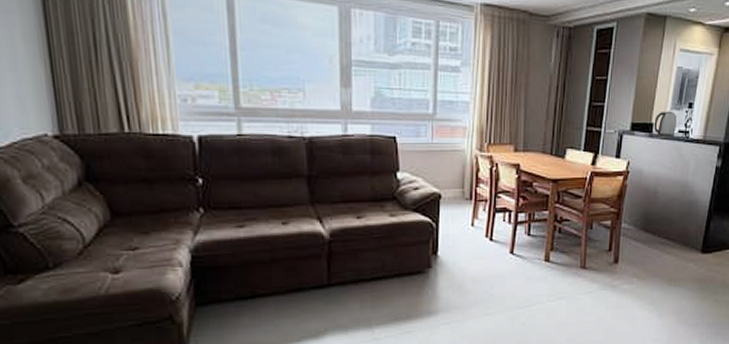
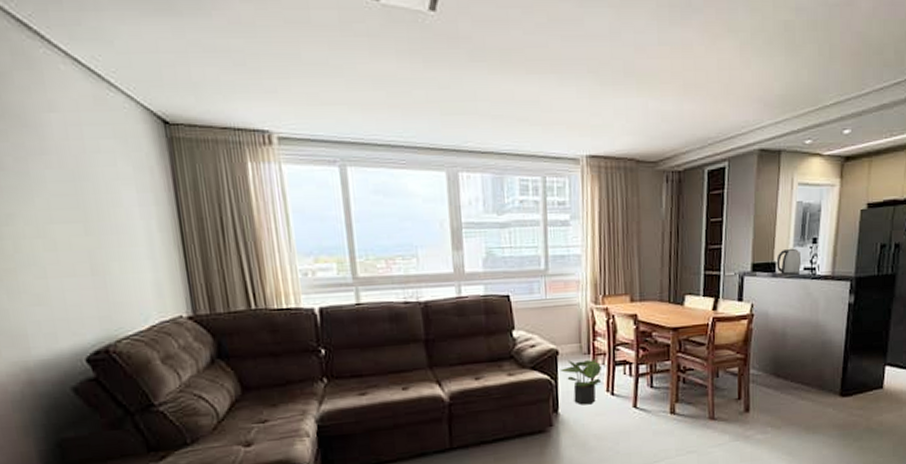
potted plant: none [442,204,483,249] -> present [560,358,602,405]

